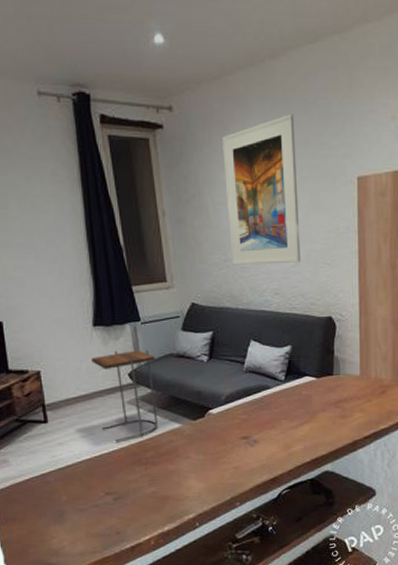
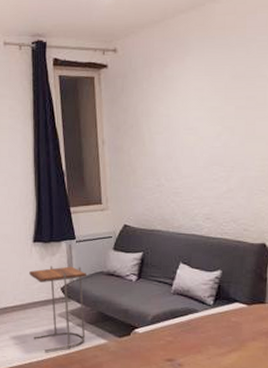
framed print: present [222,113,300,265] -> none [161,49,234,190]

